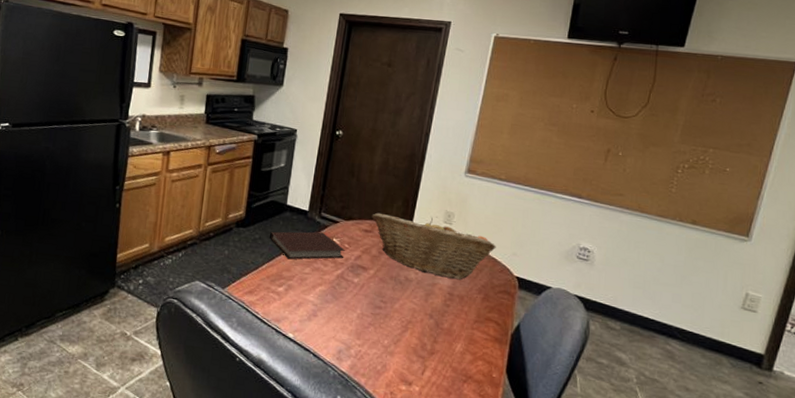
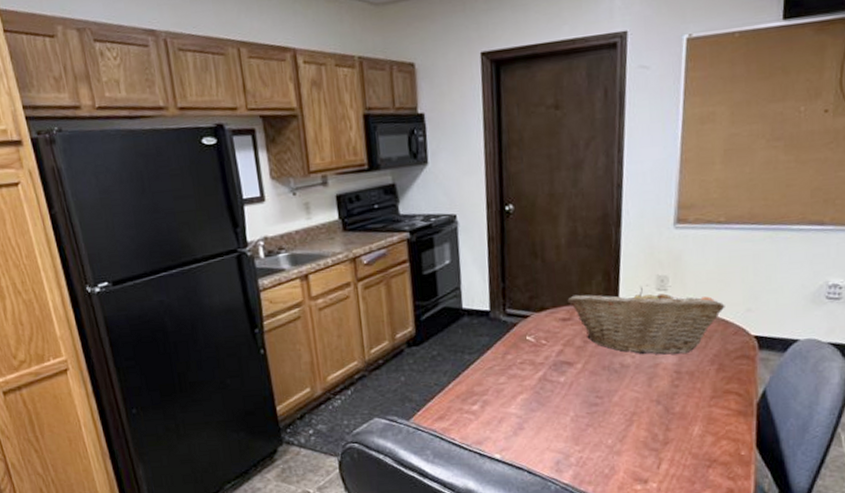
notebook: present [269,231,345,260] -> none [449,332,543,372]

